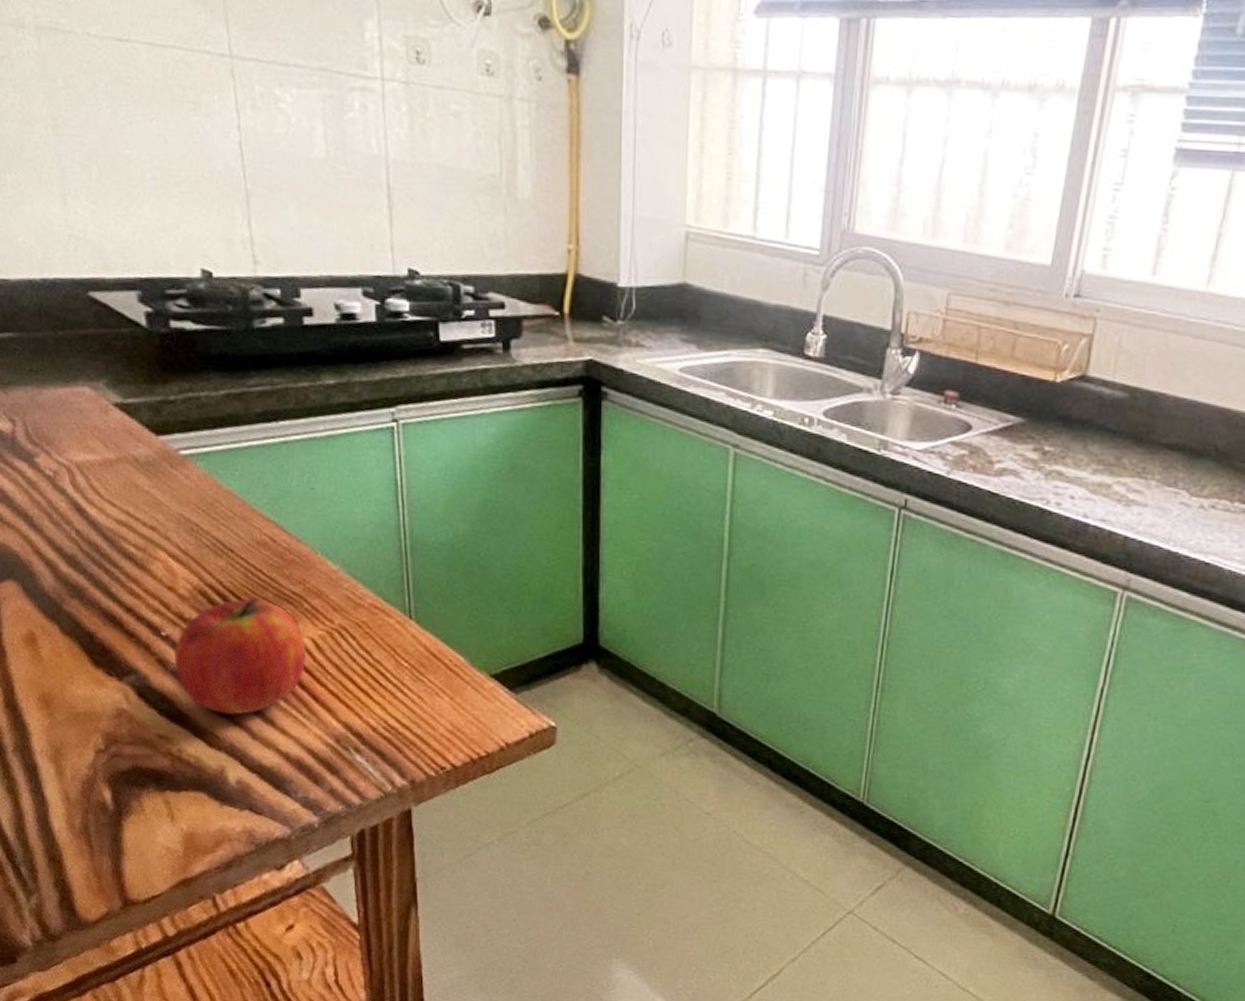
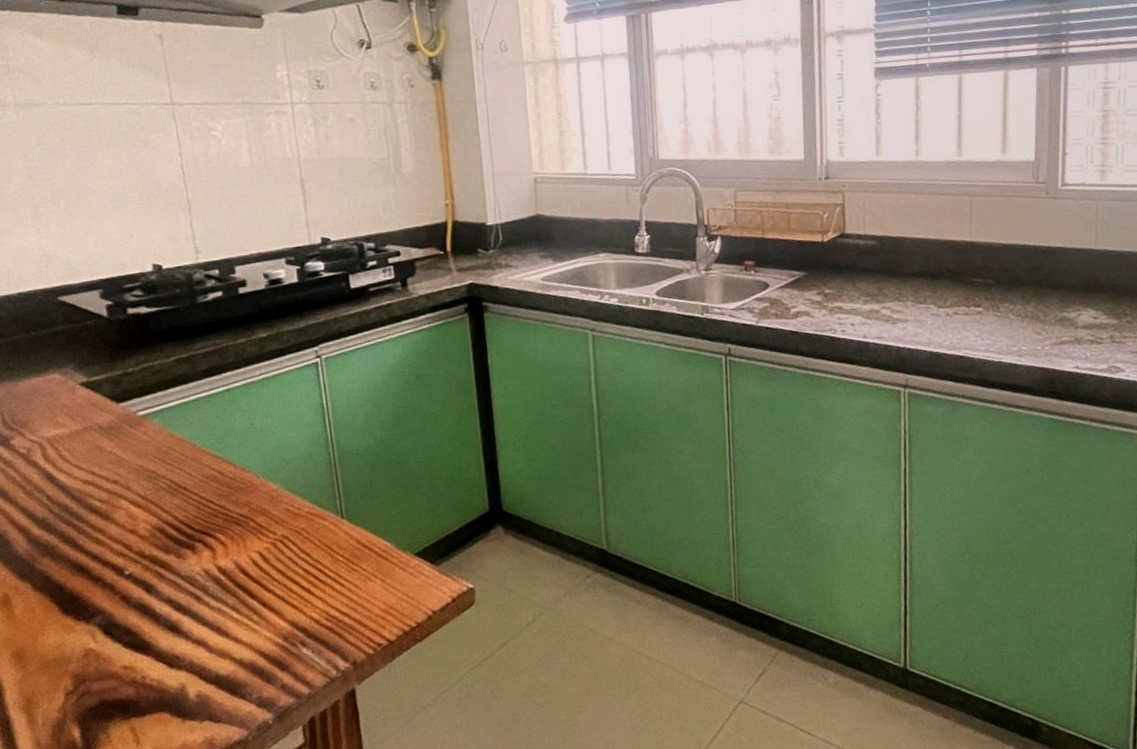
fruit: present [174,599,306,716] -> none [137,527,255,635]

